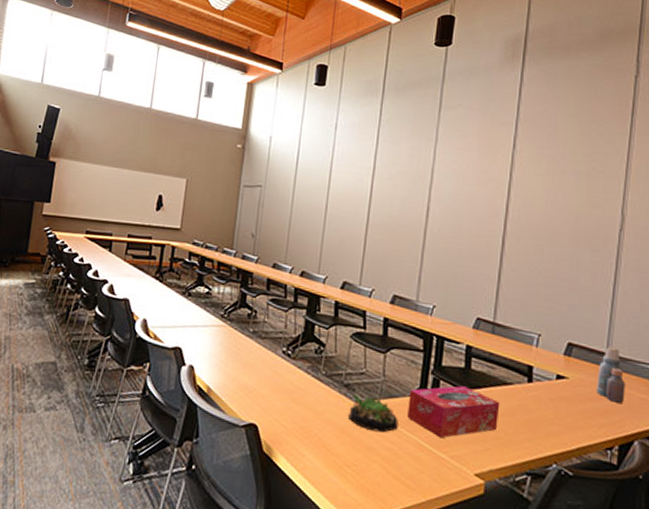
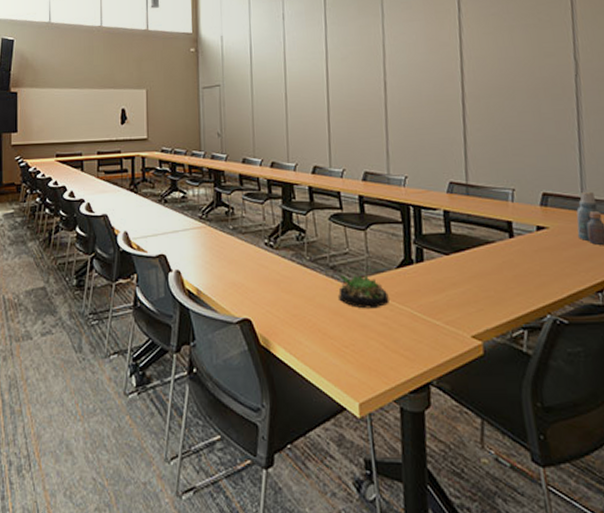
tissue box: present [406,385,500,438] -> none [394,251,487,306]

